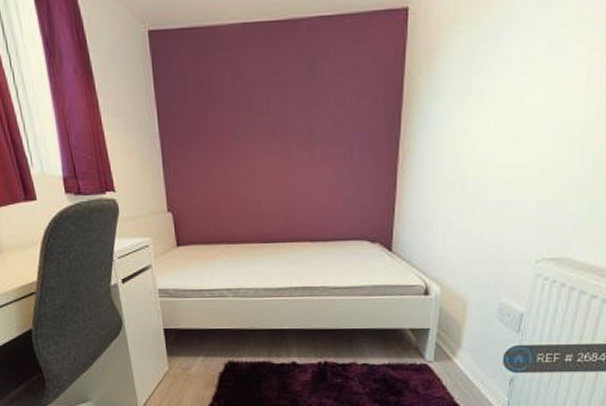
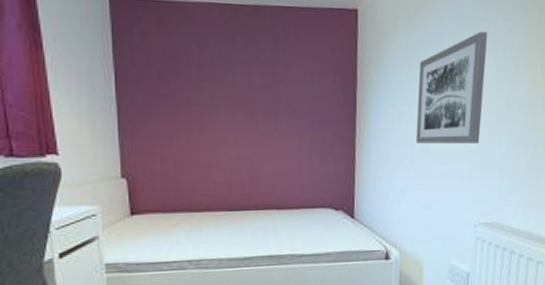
wall art: none [469,15,583,167] -> present [415,31,488,143]

